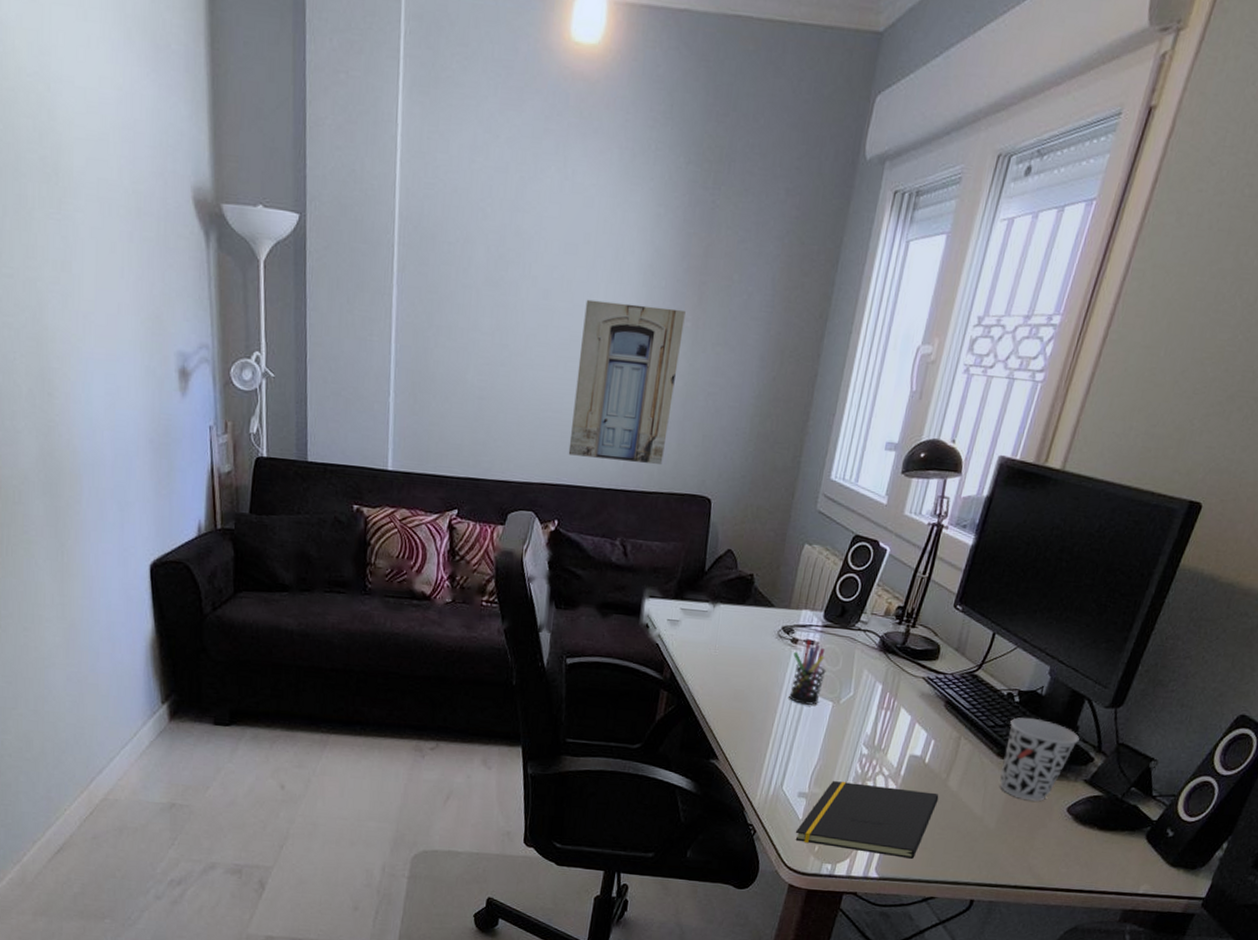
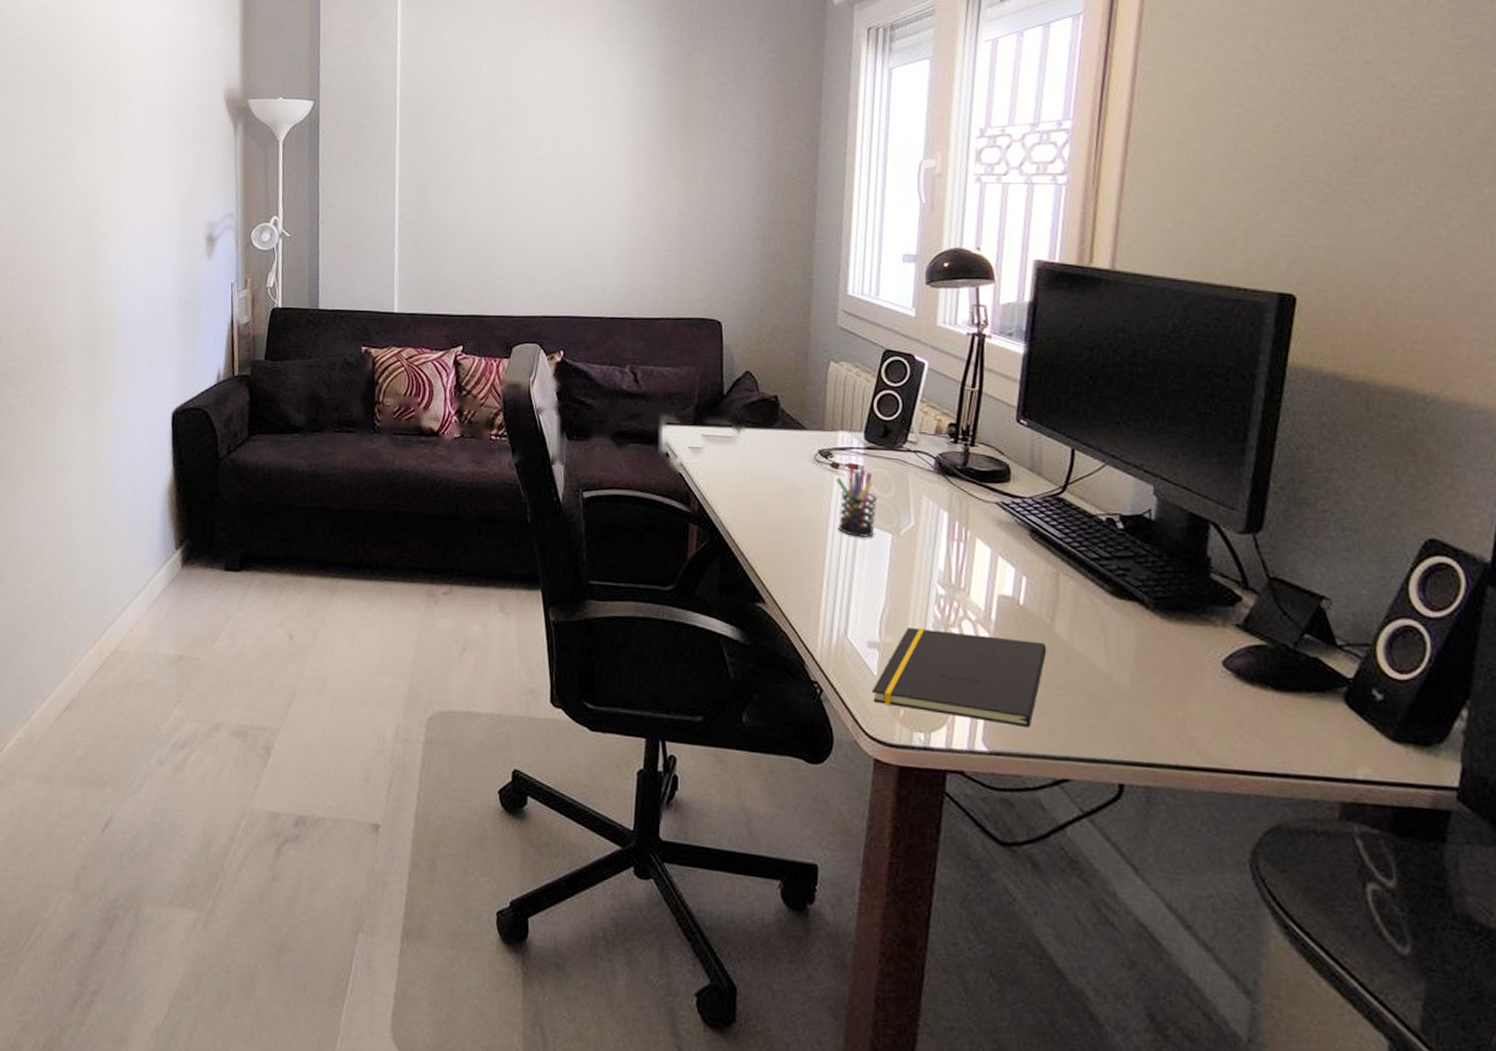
wall art: present [568,299,686,464] -> none [569,147,674,291]
cup: present [999,717,1080,802] -> none [1118,547,1215,653]

